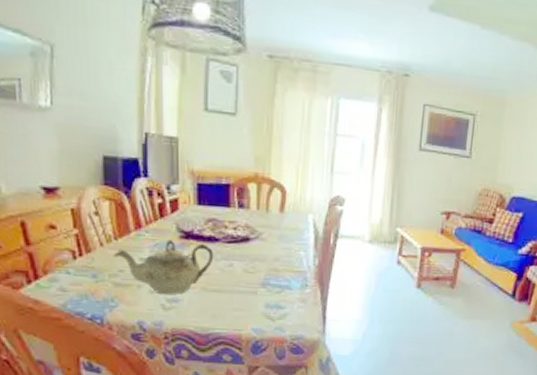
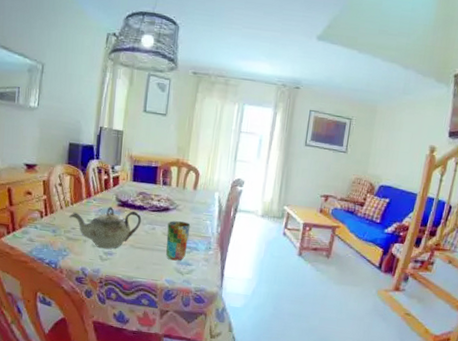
cup: none [249,253,280,304] -> present [166,221,191,261]

